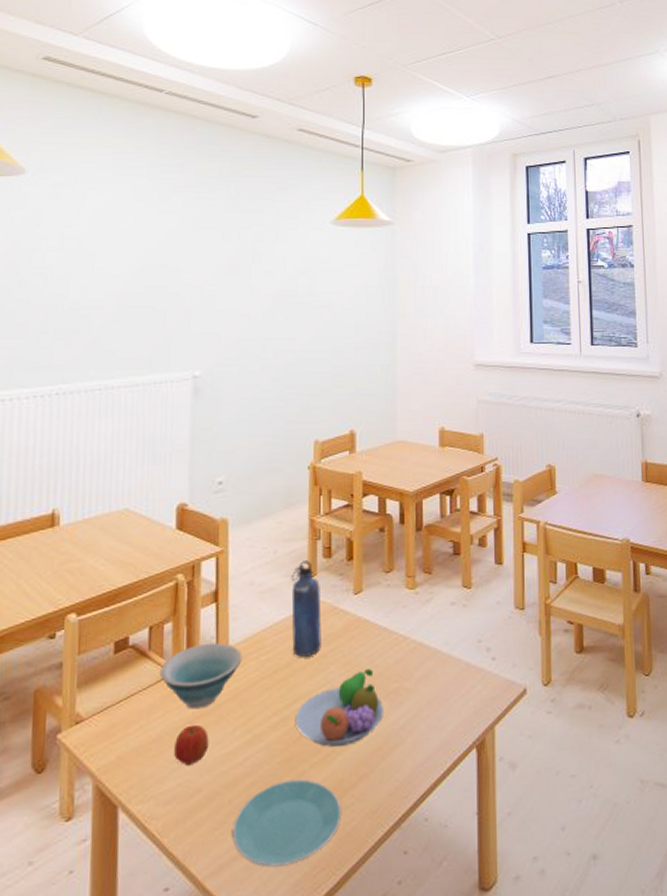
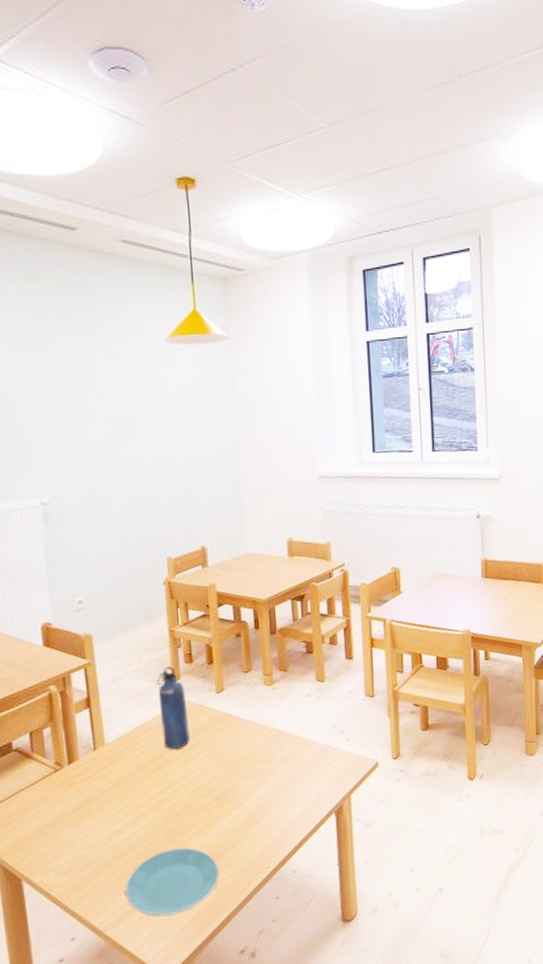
bowl: present [159,642,242,709] -> none [44,741,119,798]
apple: present [174,724,209,767] -> none [65,810,96,844]
fruit bowl: present [295,669,383,747] -> none [171,755,251,821]

